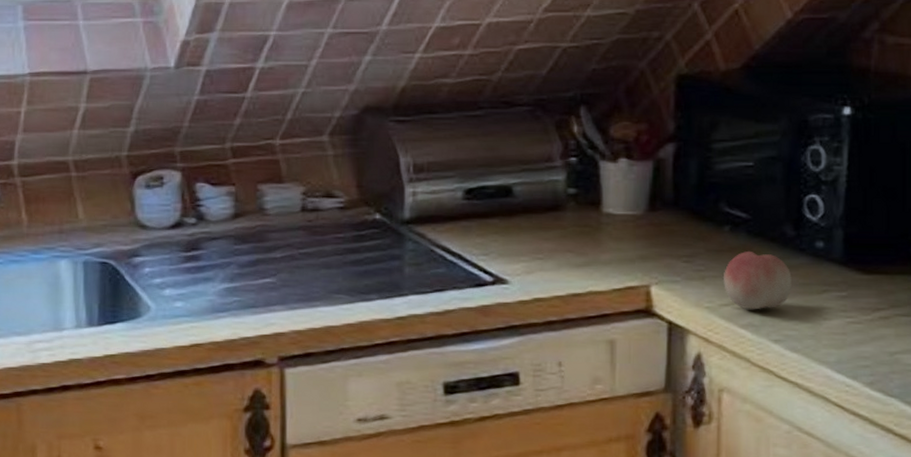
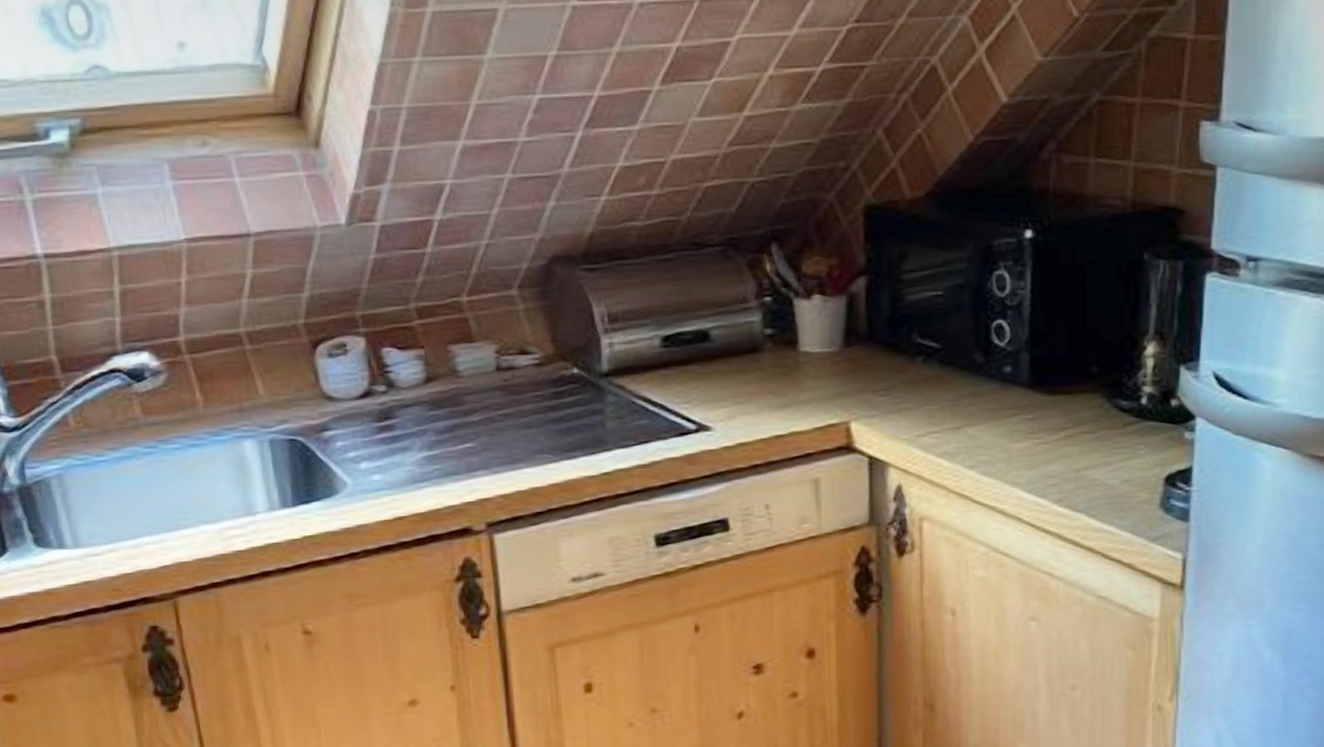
fruit: present [723,250,792,310] -> none [918,380,983,439]

